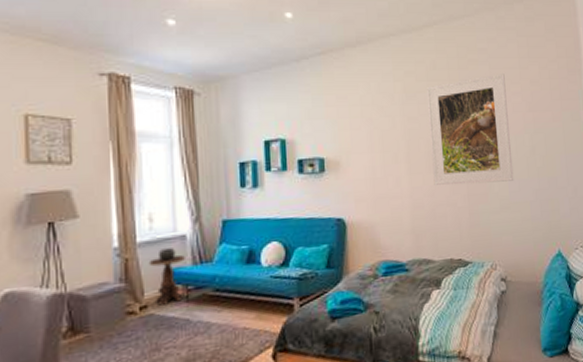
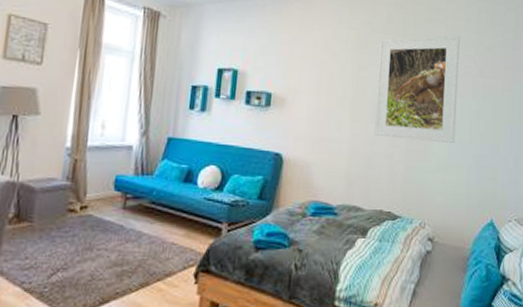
side table: present [148,248,185,306] -> none [94,155,129,209]

